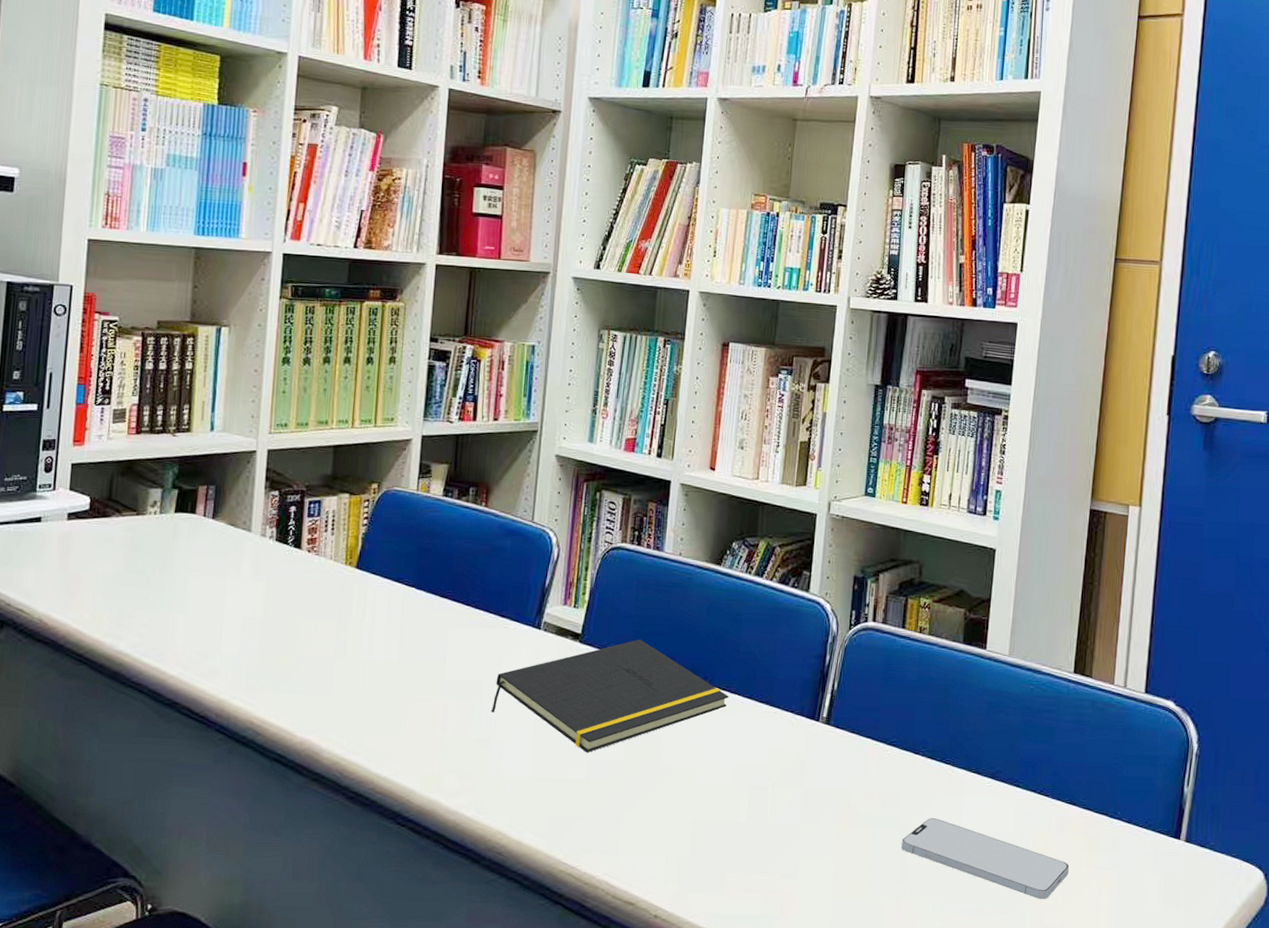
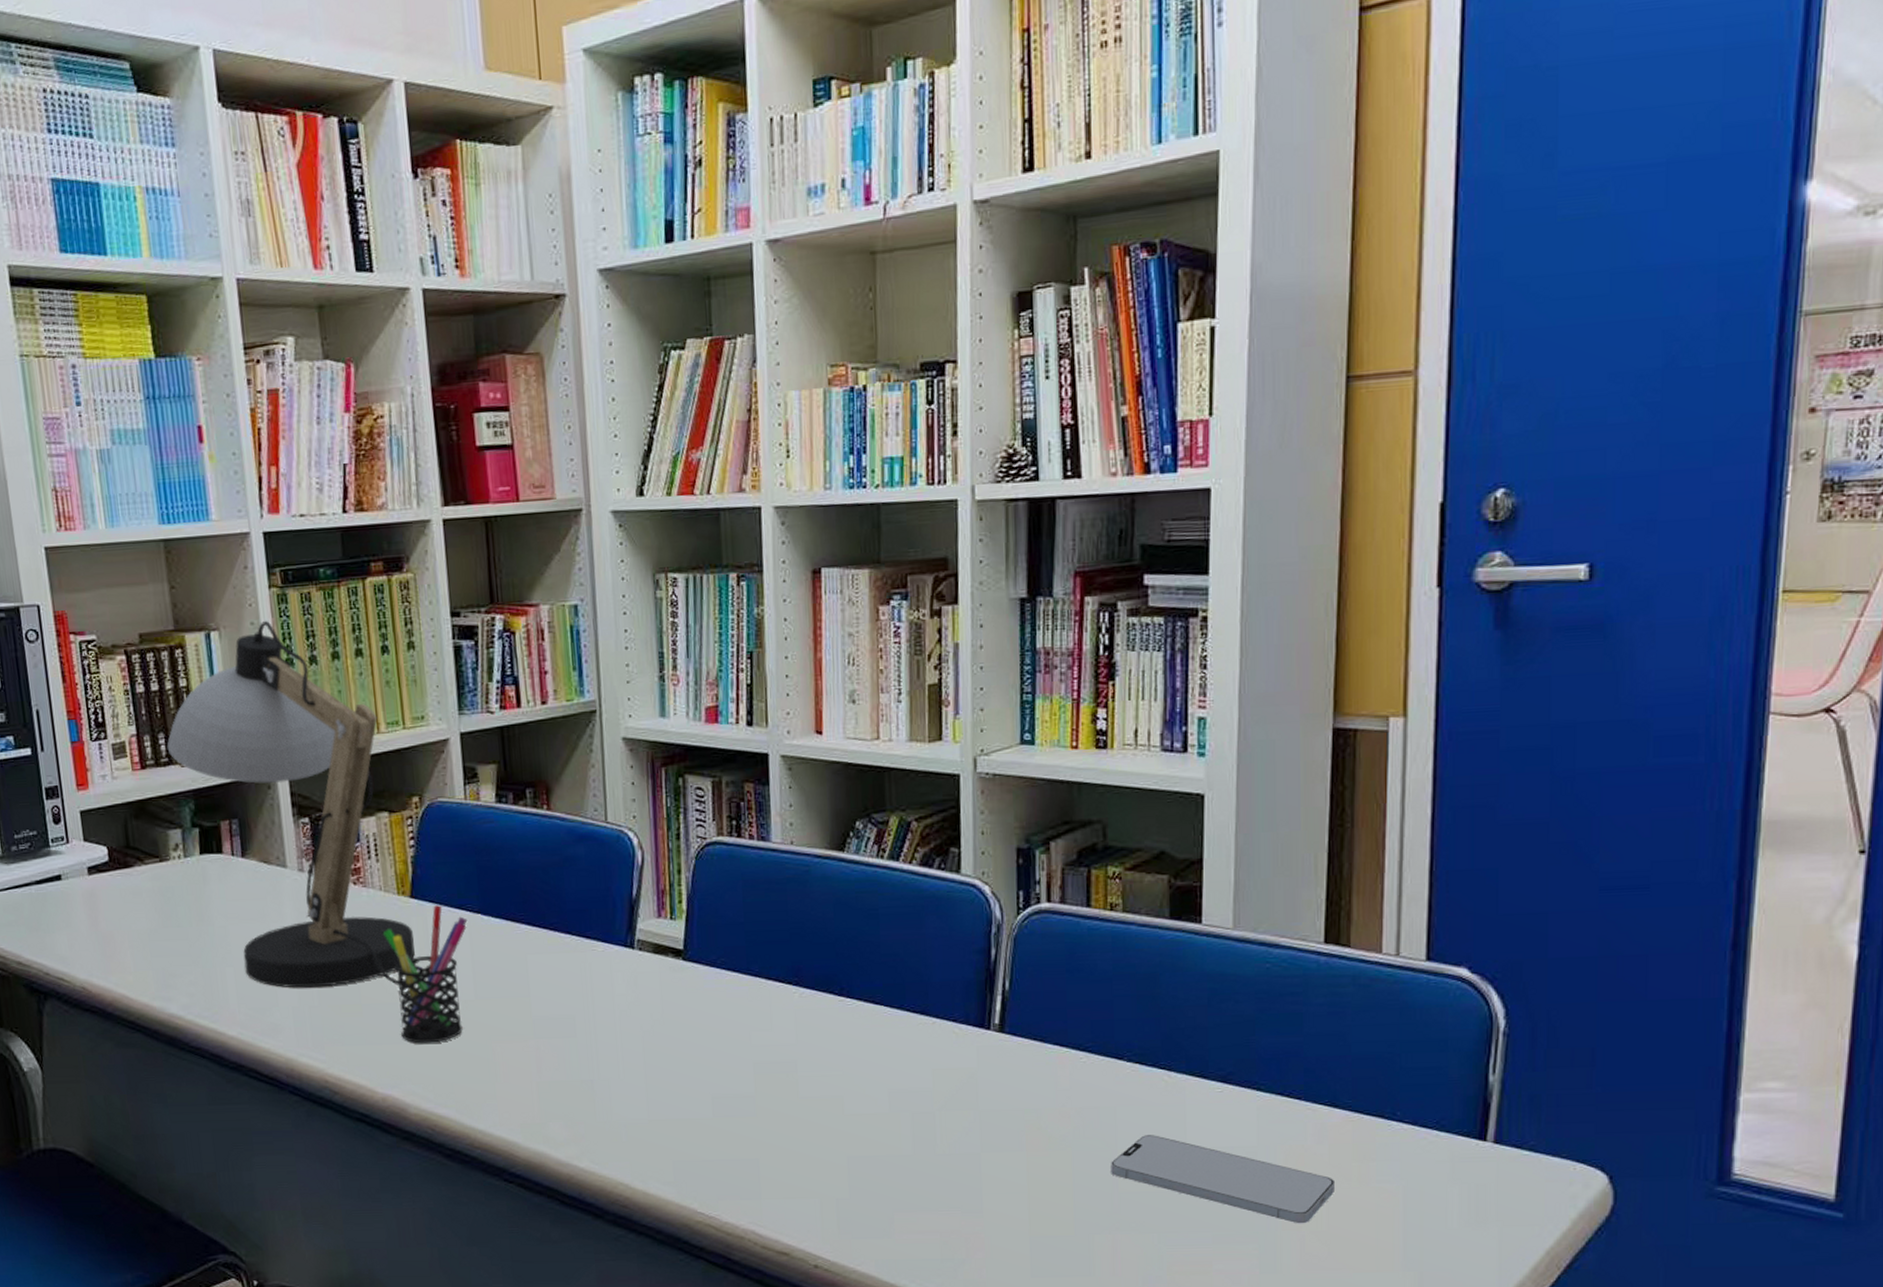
desk lamp: none [163,324,354,647] -> present [166,620,415,989]
pen holder: none [327,577,403,696] -> present [383,905,468,1044]
notepad: present [491,639,729,753] -> none [591,949,874,1088]

